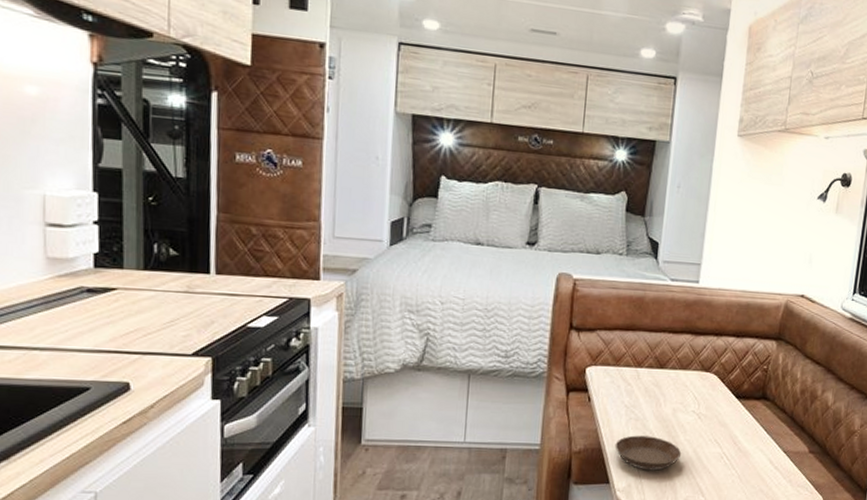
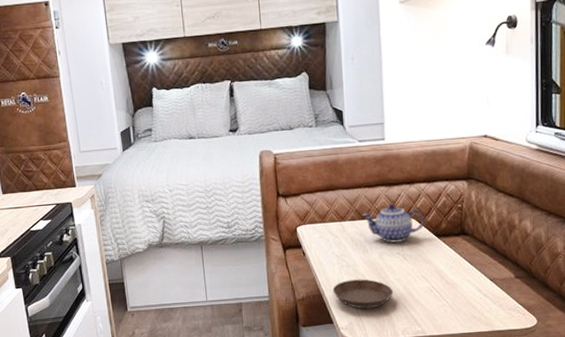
teapot: none [661,355,727,400] -> present [362,203,425,243]

